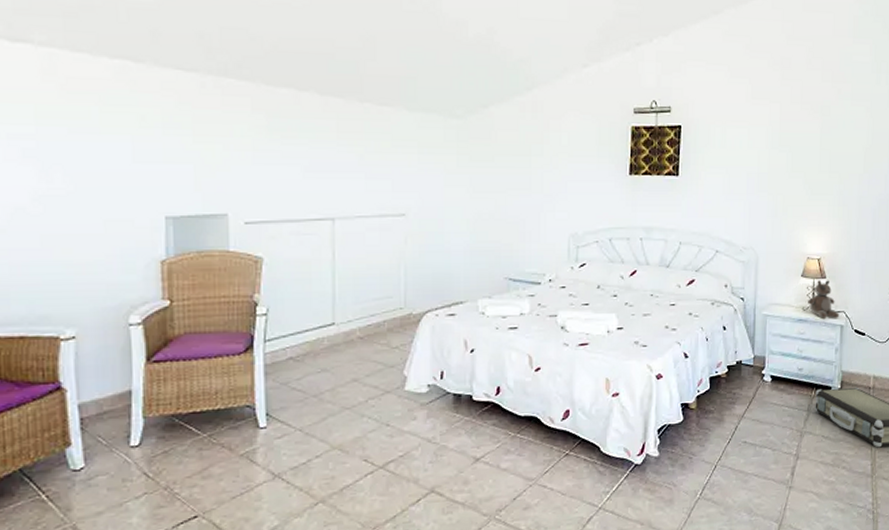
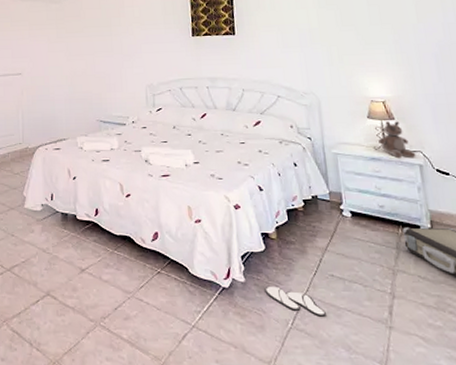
slippers: none [678,458,734,484] -> present [264,285,326,317]

